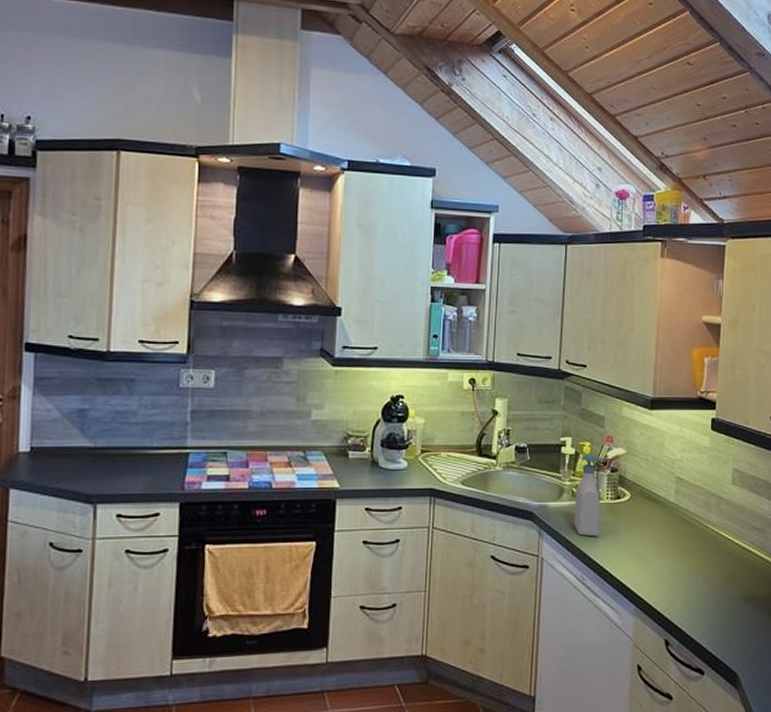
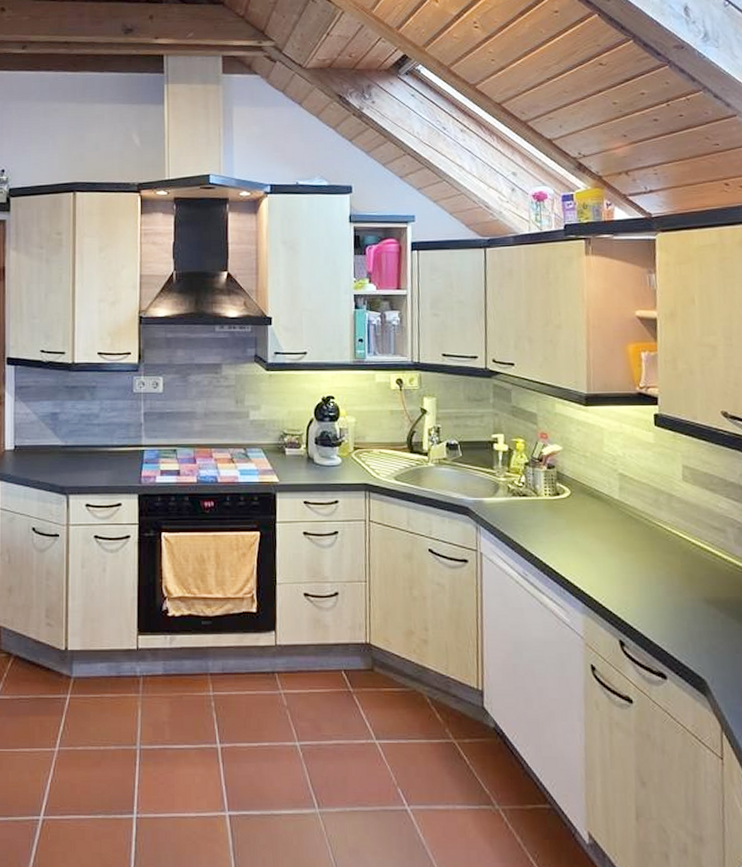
soap bottle: present [574,453,605,537] -> none [511,450,540,533]

